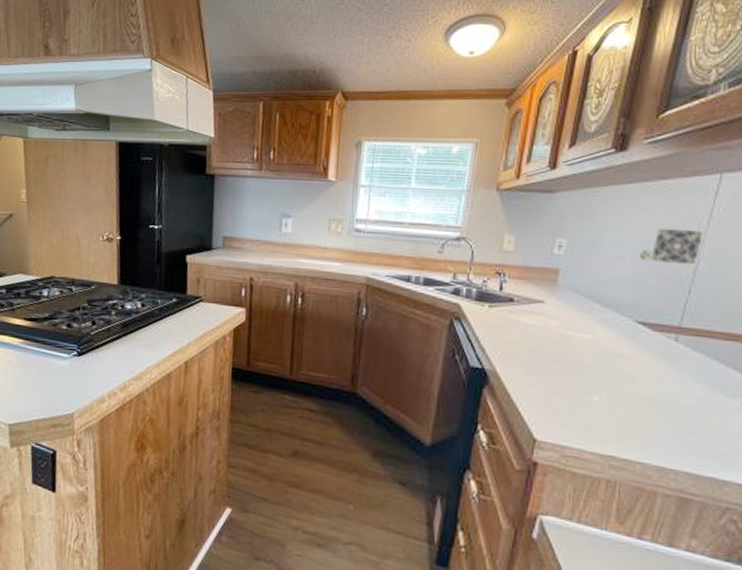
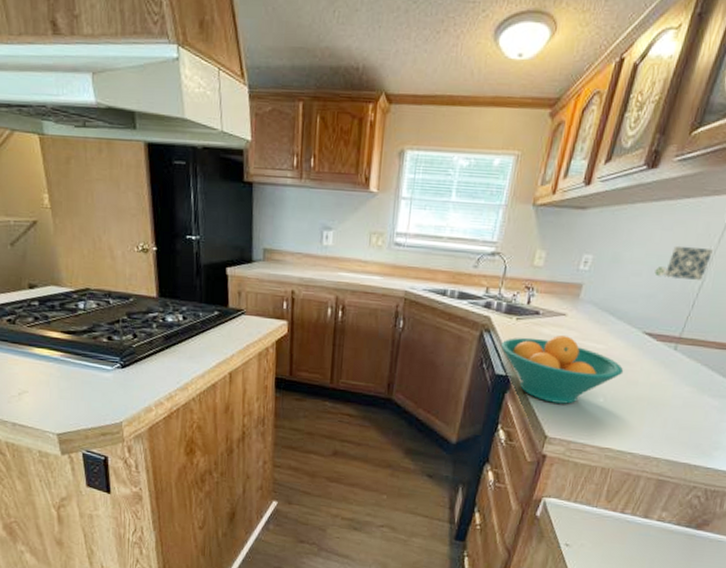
fruit bowl: none [473,324,618,402] -> present [500,335,624,404]

